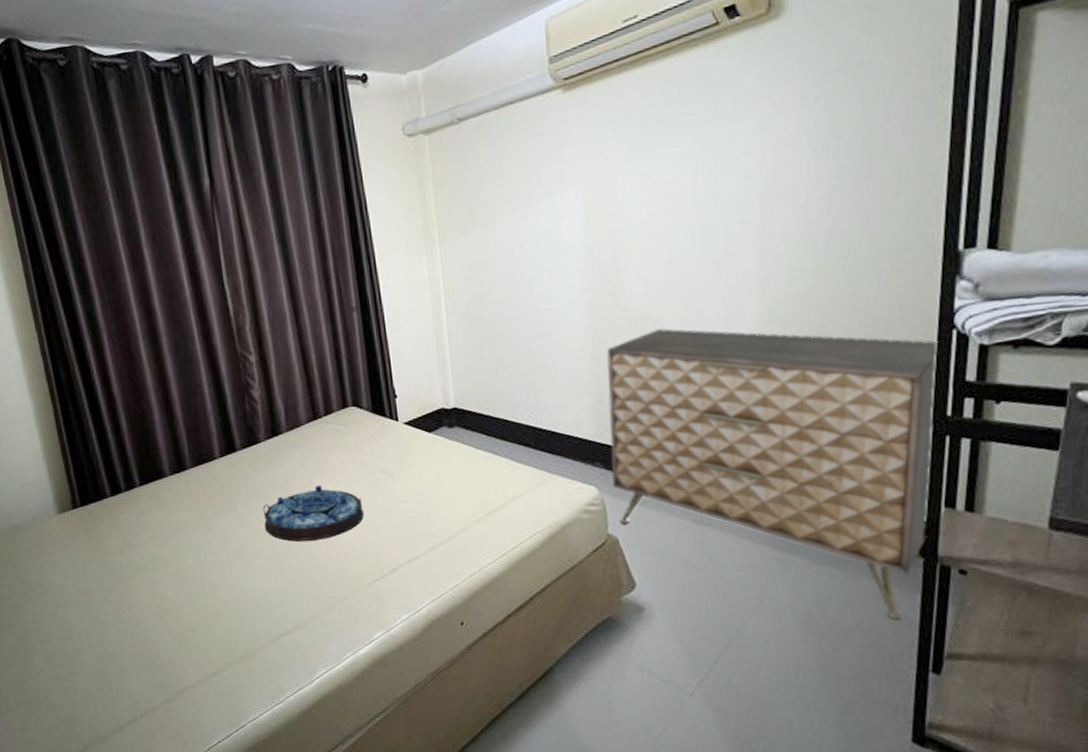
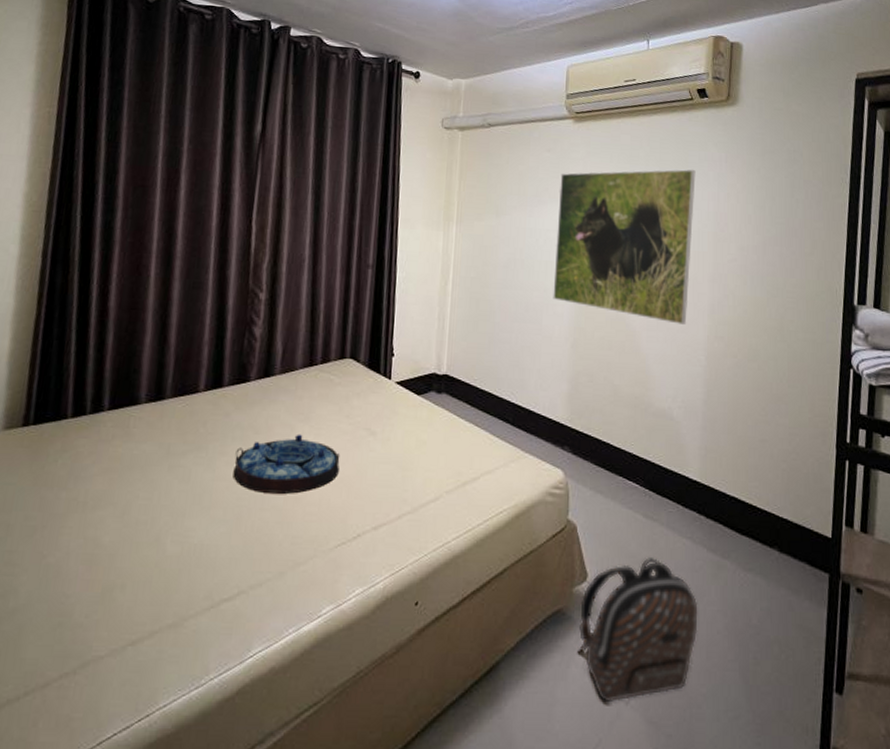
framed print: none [554,118,730,313] -> present [553,169,696,325]
dresser: present [606,328,939,619] -> none [577,330,841,633]
backpack: none [631,561,765,696] -> present [577,558,698,703]

